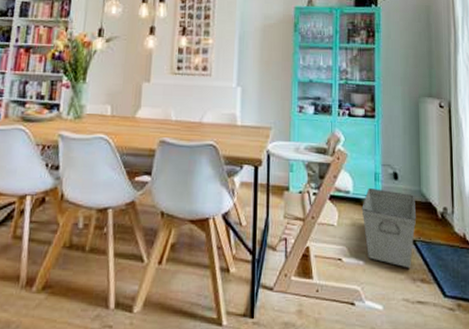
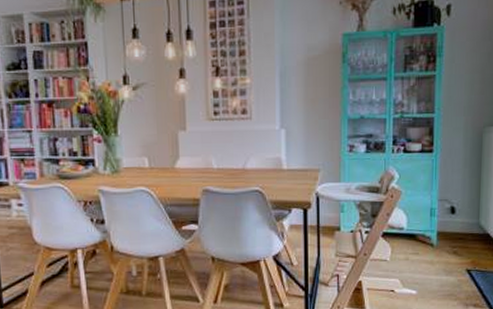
storage bin: present [361,187,417,268] -> none [415,223,473,296]

